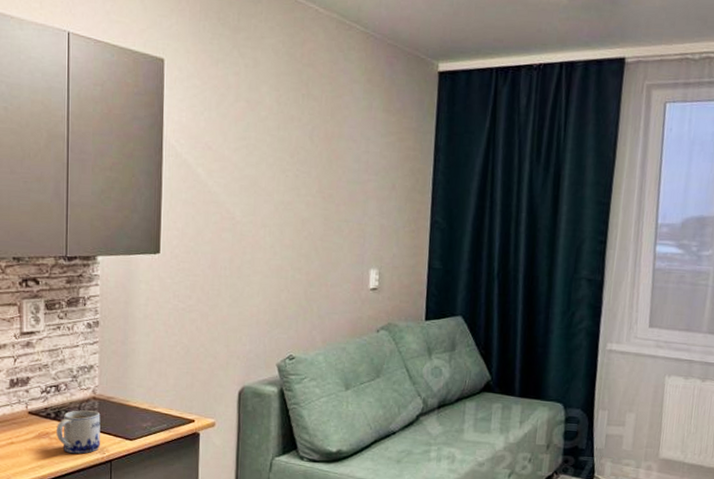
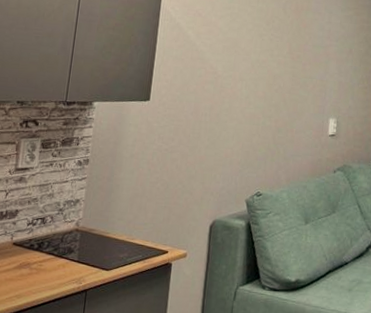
mug: present [56,410,101,454] -> none [37,241,81,284]

